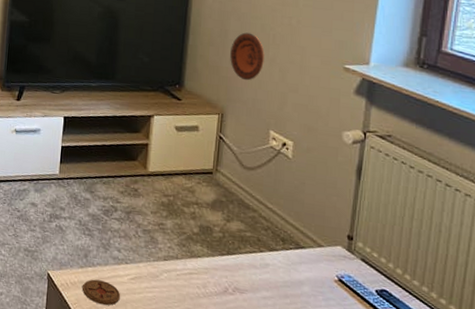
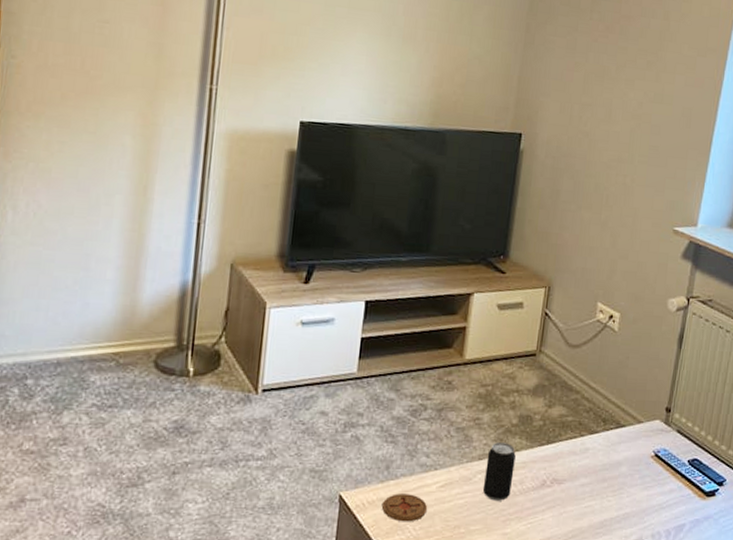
beverage can: none [169,247,198,300] -> present [482,442,516,501]
decorative plate: present [230,32,264,81] -> none [560,192,597,248]

